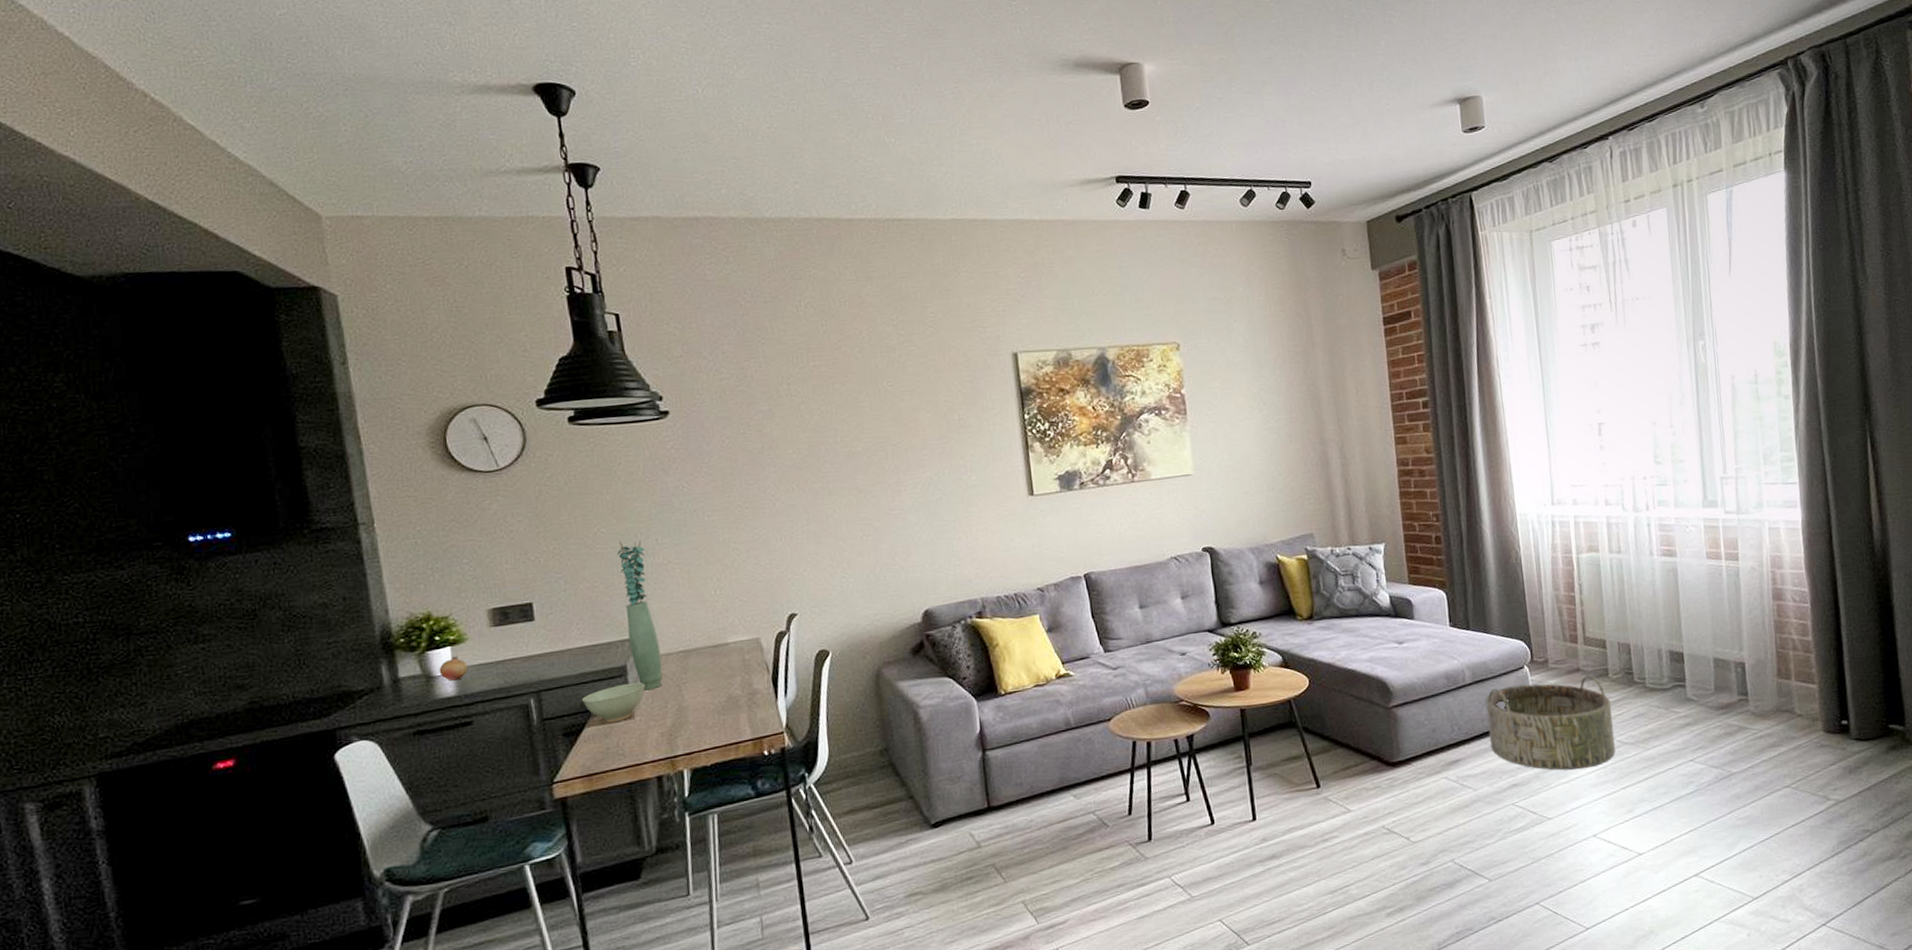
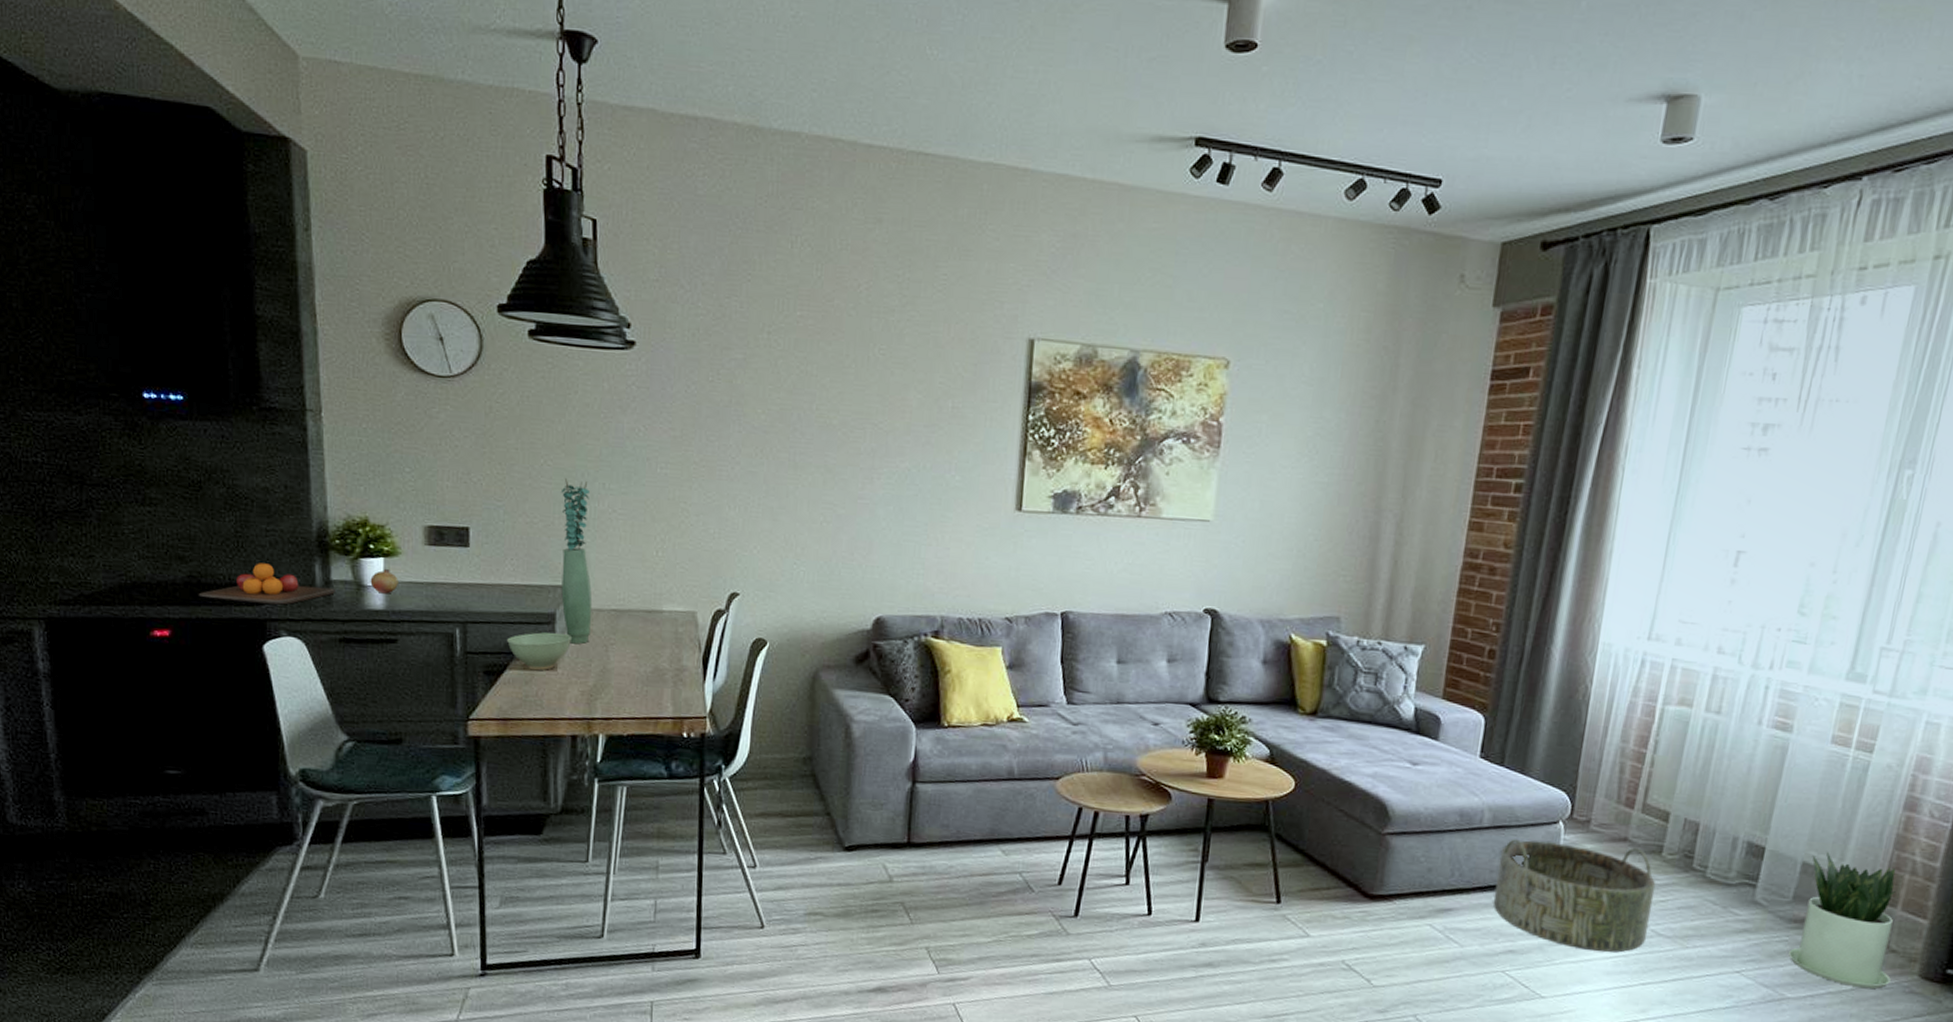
chopping board: none [261,674,405,722] -> present [198,563,335,605]
planter: none [1719,646,1804,752] -> present [1788,852,1897,989]

